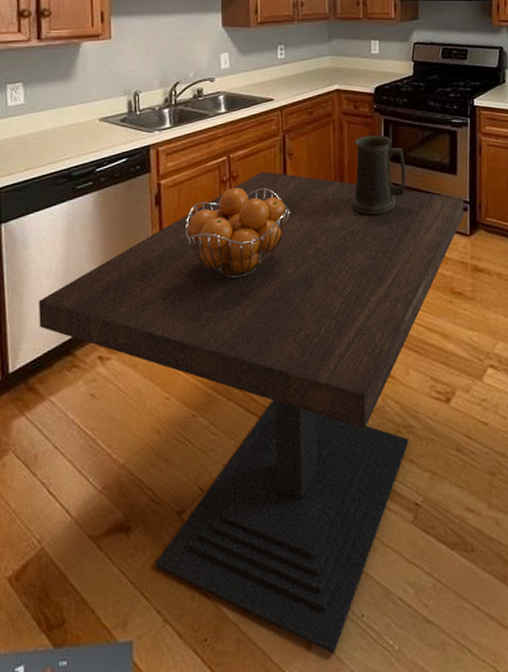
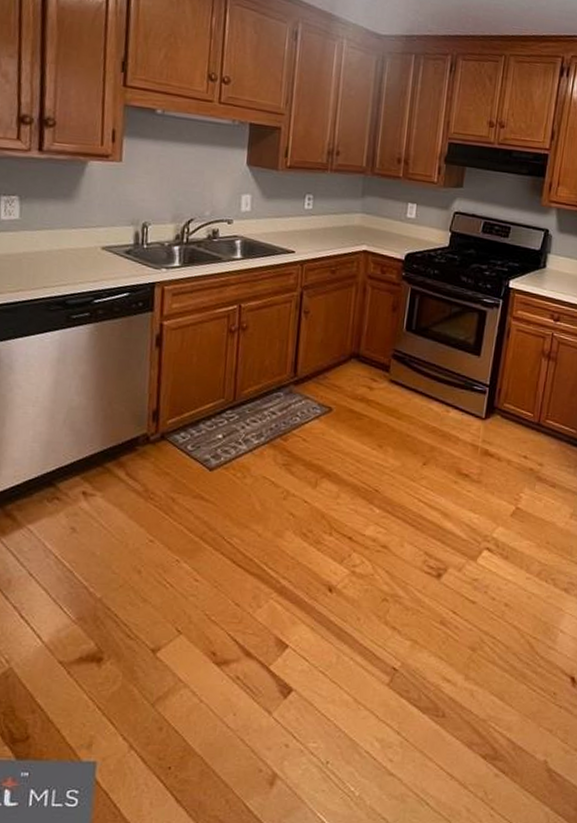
dining table: present [38,171,464,654] -> none [20,325,484,793]
fruit basket: present [186,187,291,279] -> none [185,339,300,432]
beer mug: present [352,134,406,216] -> none [366,303,428,387]

